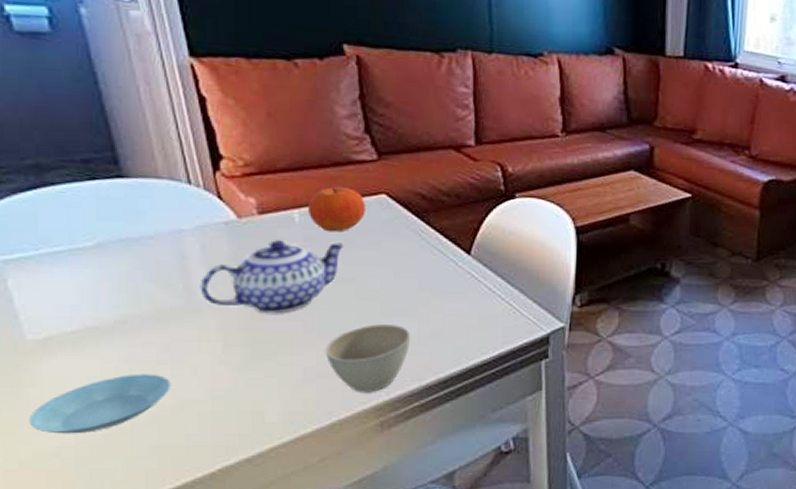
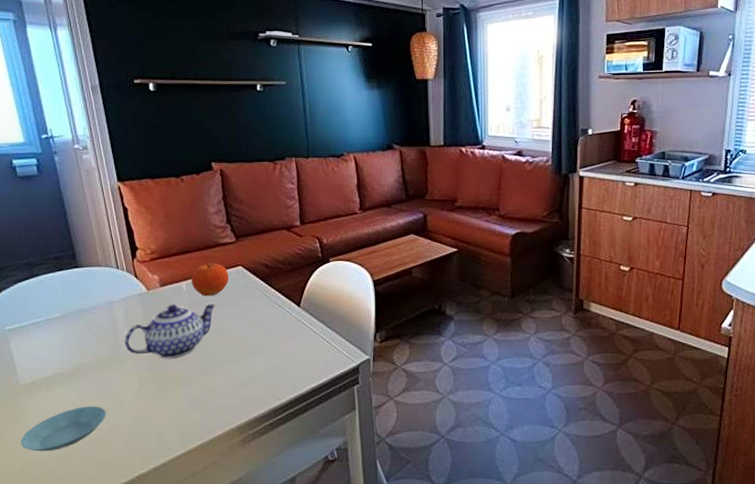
cup: present [324,324,411,393] -> none [204,363,262,416]

